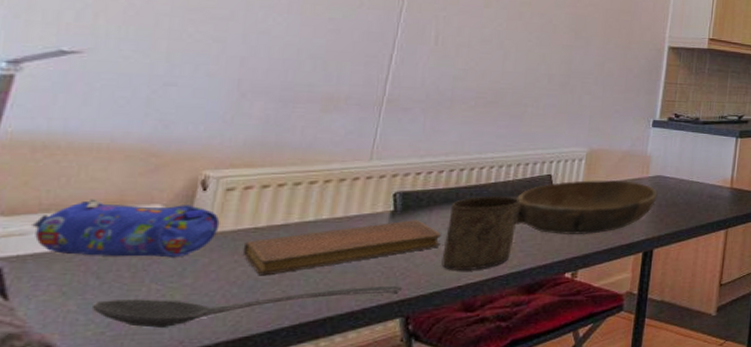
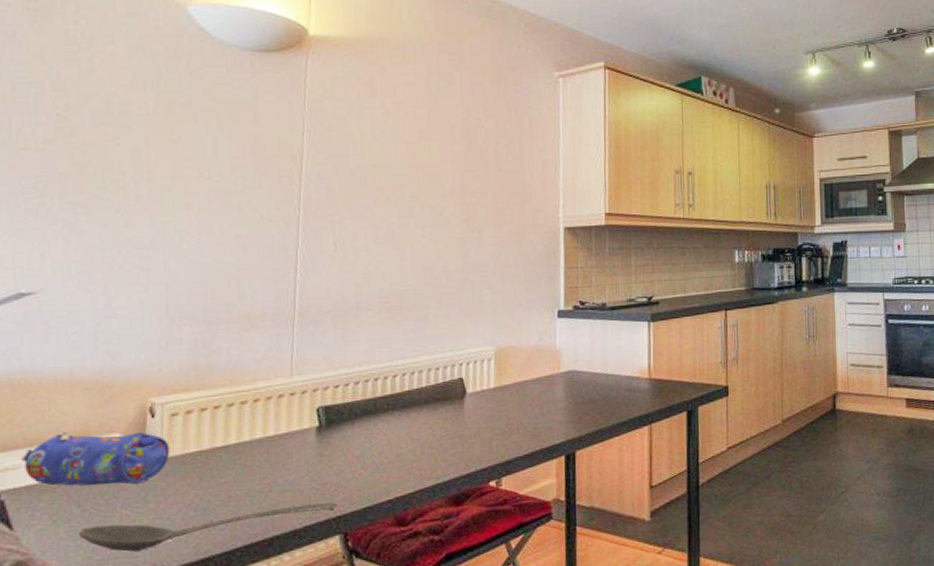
notebook: present [242,220,441,276] -> none [192,434,366,498]
cup: present [441,197,521,270] -> none [369,404,437,484]
bowl: present [514,179,658,235] -> none [432,378,573,441]

